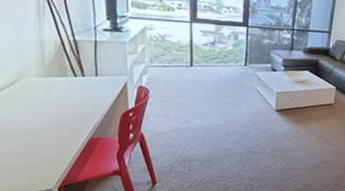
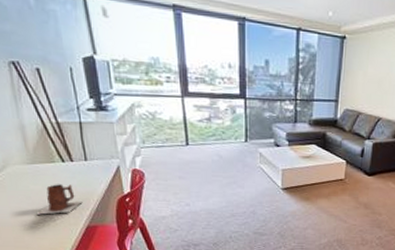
mug: none [43,97,89,126] -> present [36,184,83,215]

